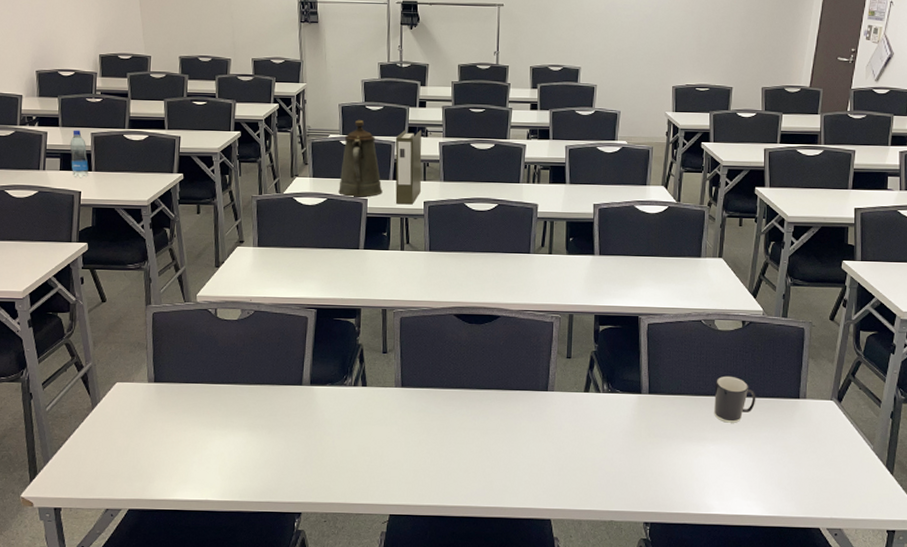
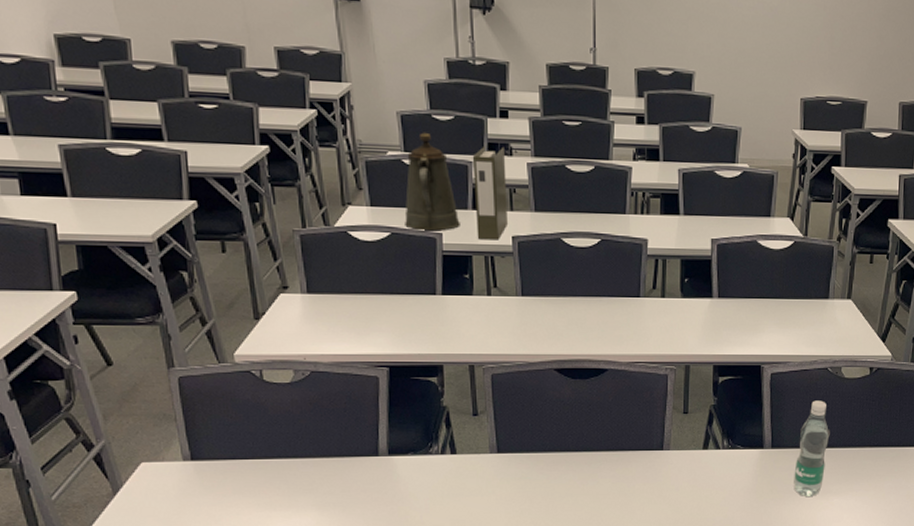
bottle: present [69,130,89,178] -> none [29,140,63,206]
bottle: none [670,350,705,443] -> present [794,400,830,497]
mug: present [714,375,756,423] -> none [839,426,882,474]

